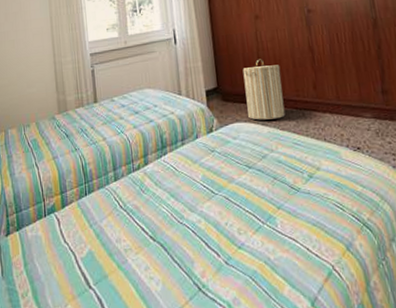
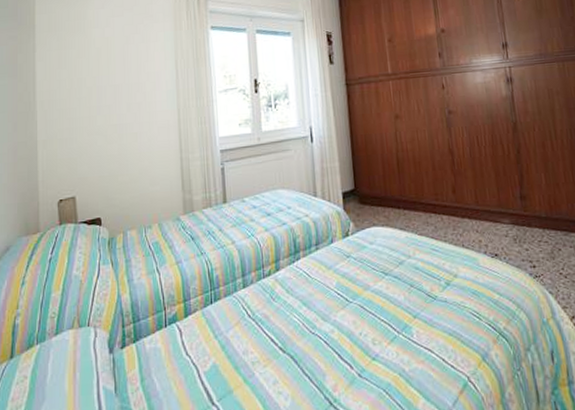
laundry hamper: present [242,59,286,120] -> none [381,160,424,225]

